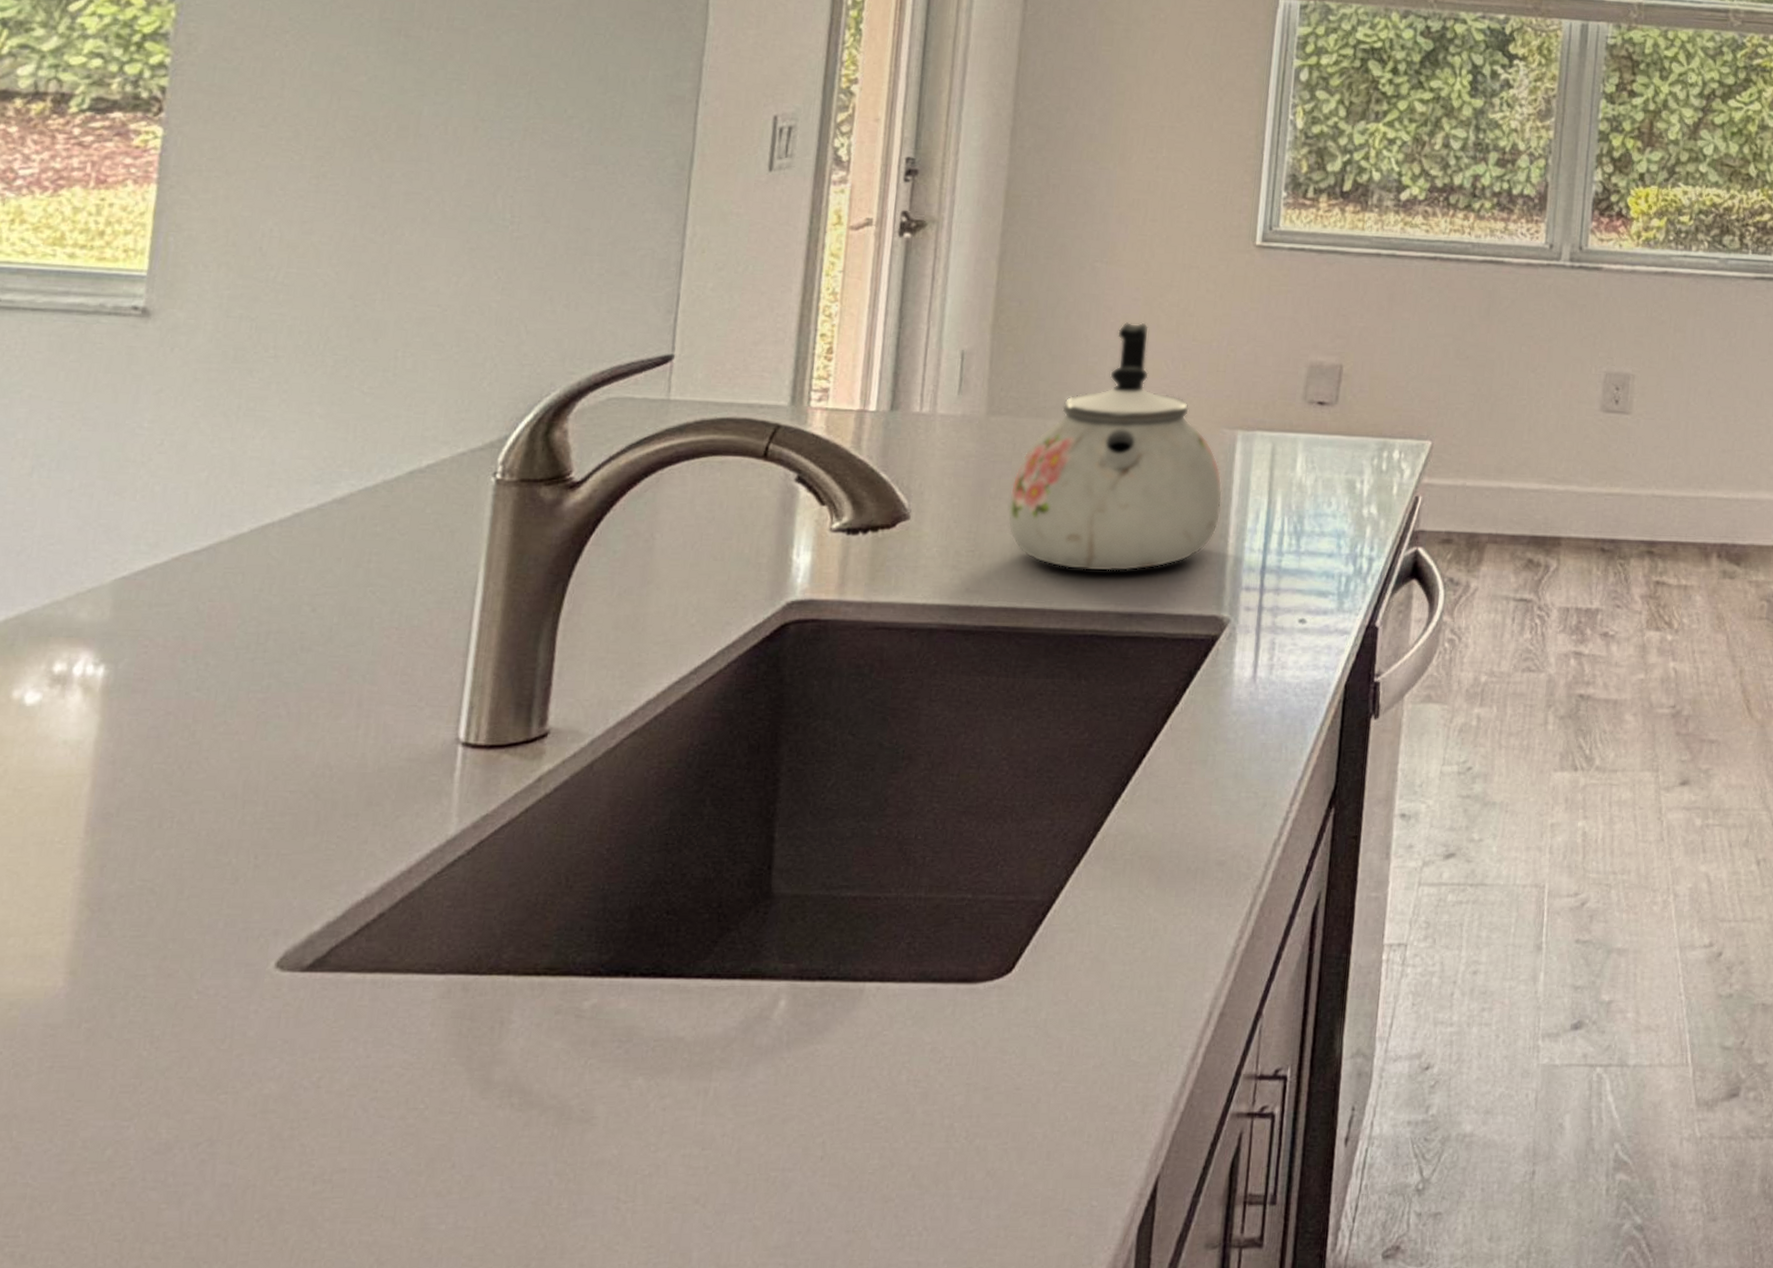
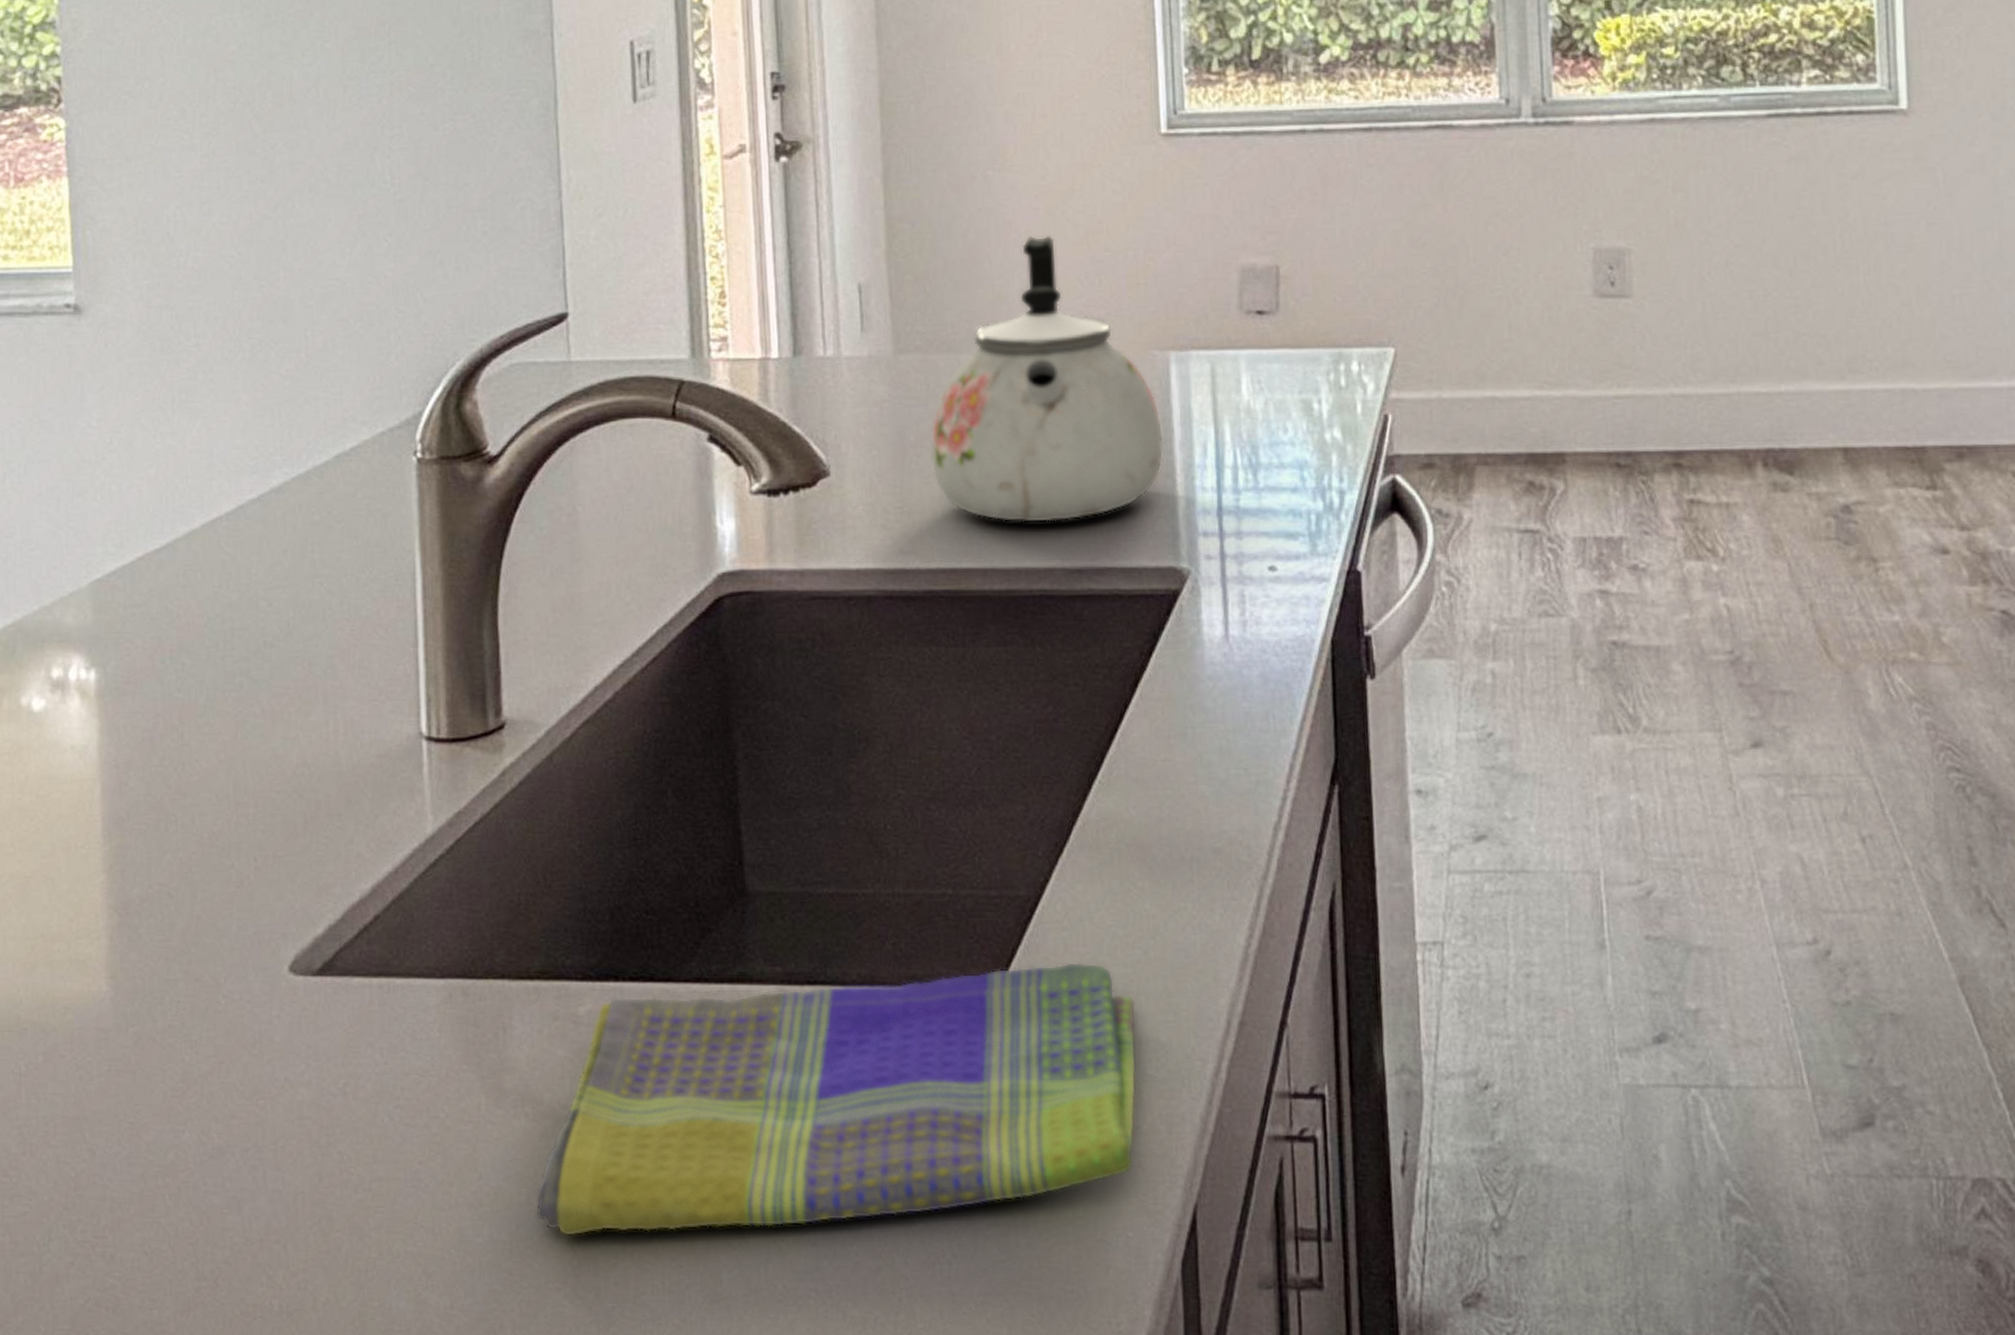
dish towel: none [507,961,1129,1221] -> present [536,963,1137,1236]

